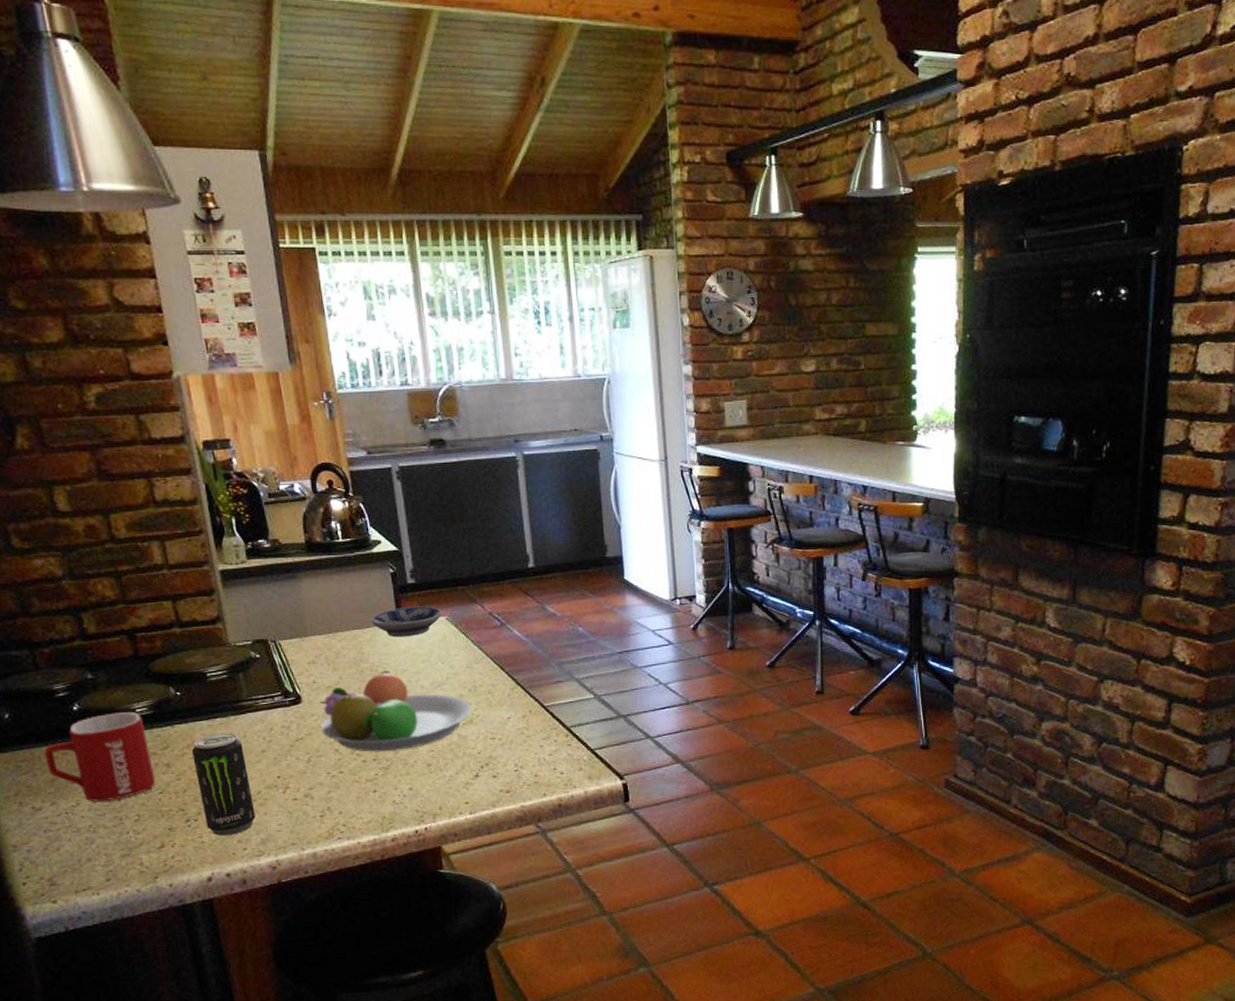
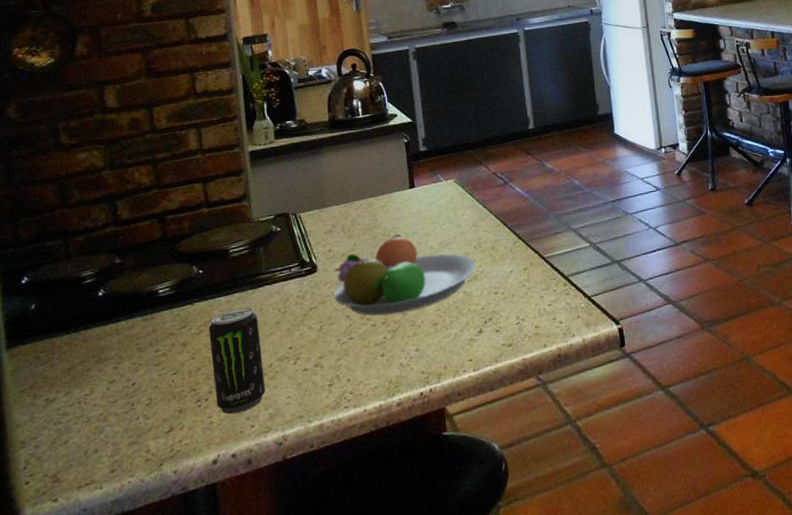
mug: present [43,711,156,802] -> none [64,292,171,389]
bowl: present [371,606,441,637] -> none [385,171,450,202]

